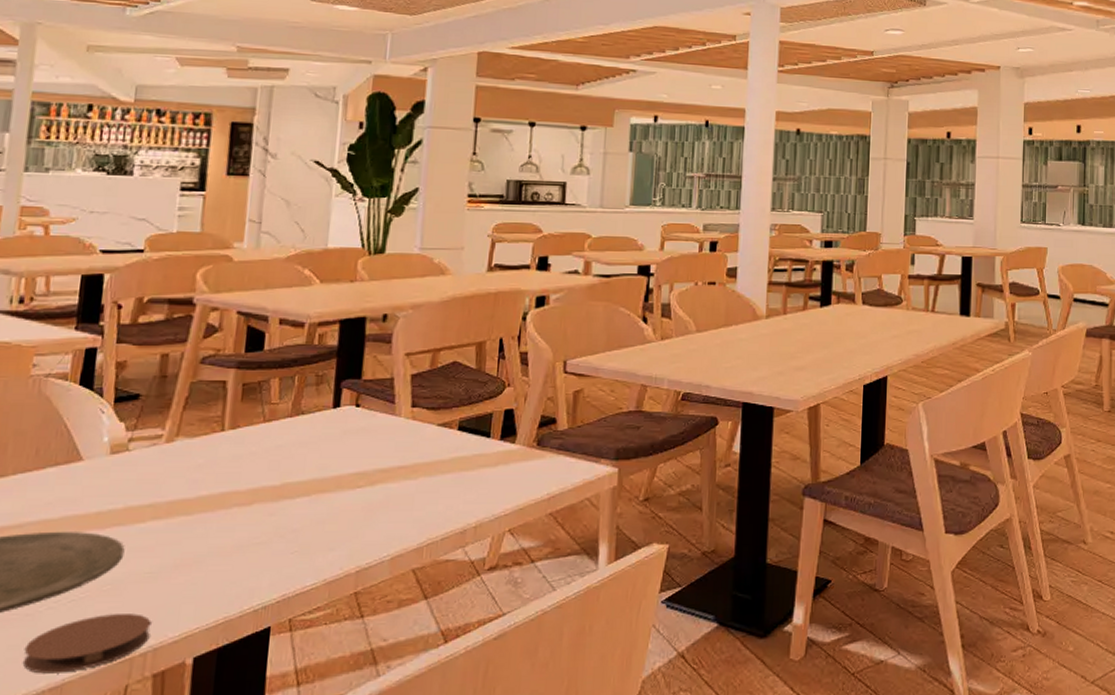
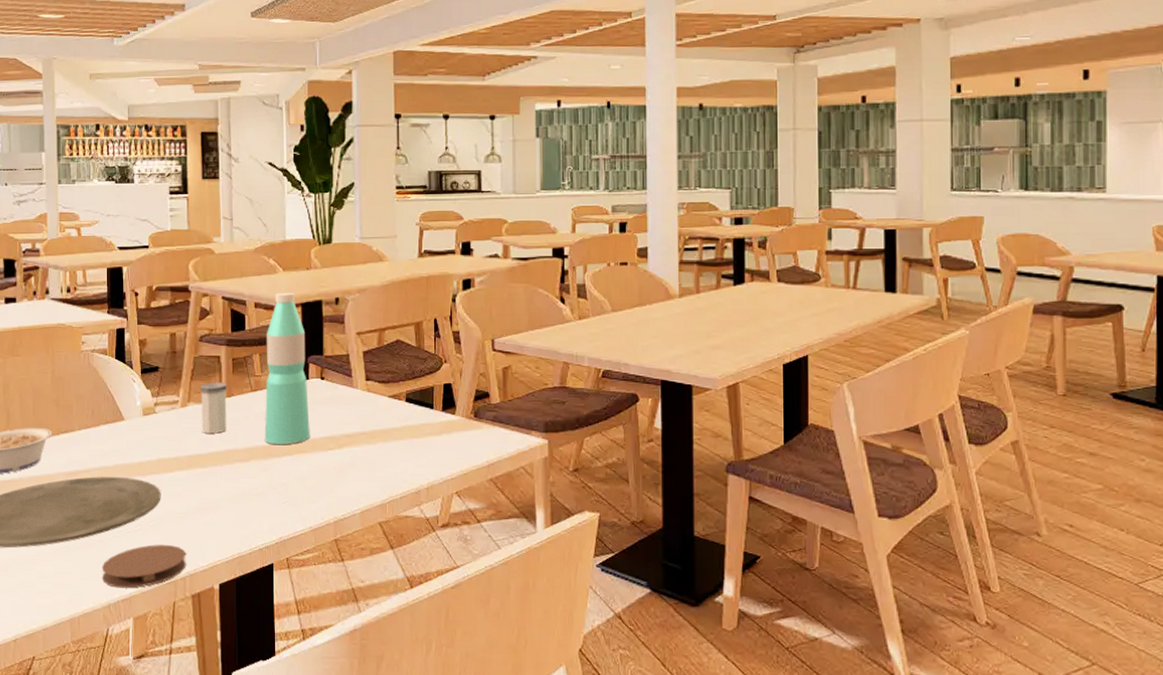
salt shaker: none [191,412,232,474] -> present [199,382,227,434]
water bottle: none [274,307,342,485] -> present [264,292,310,445]

